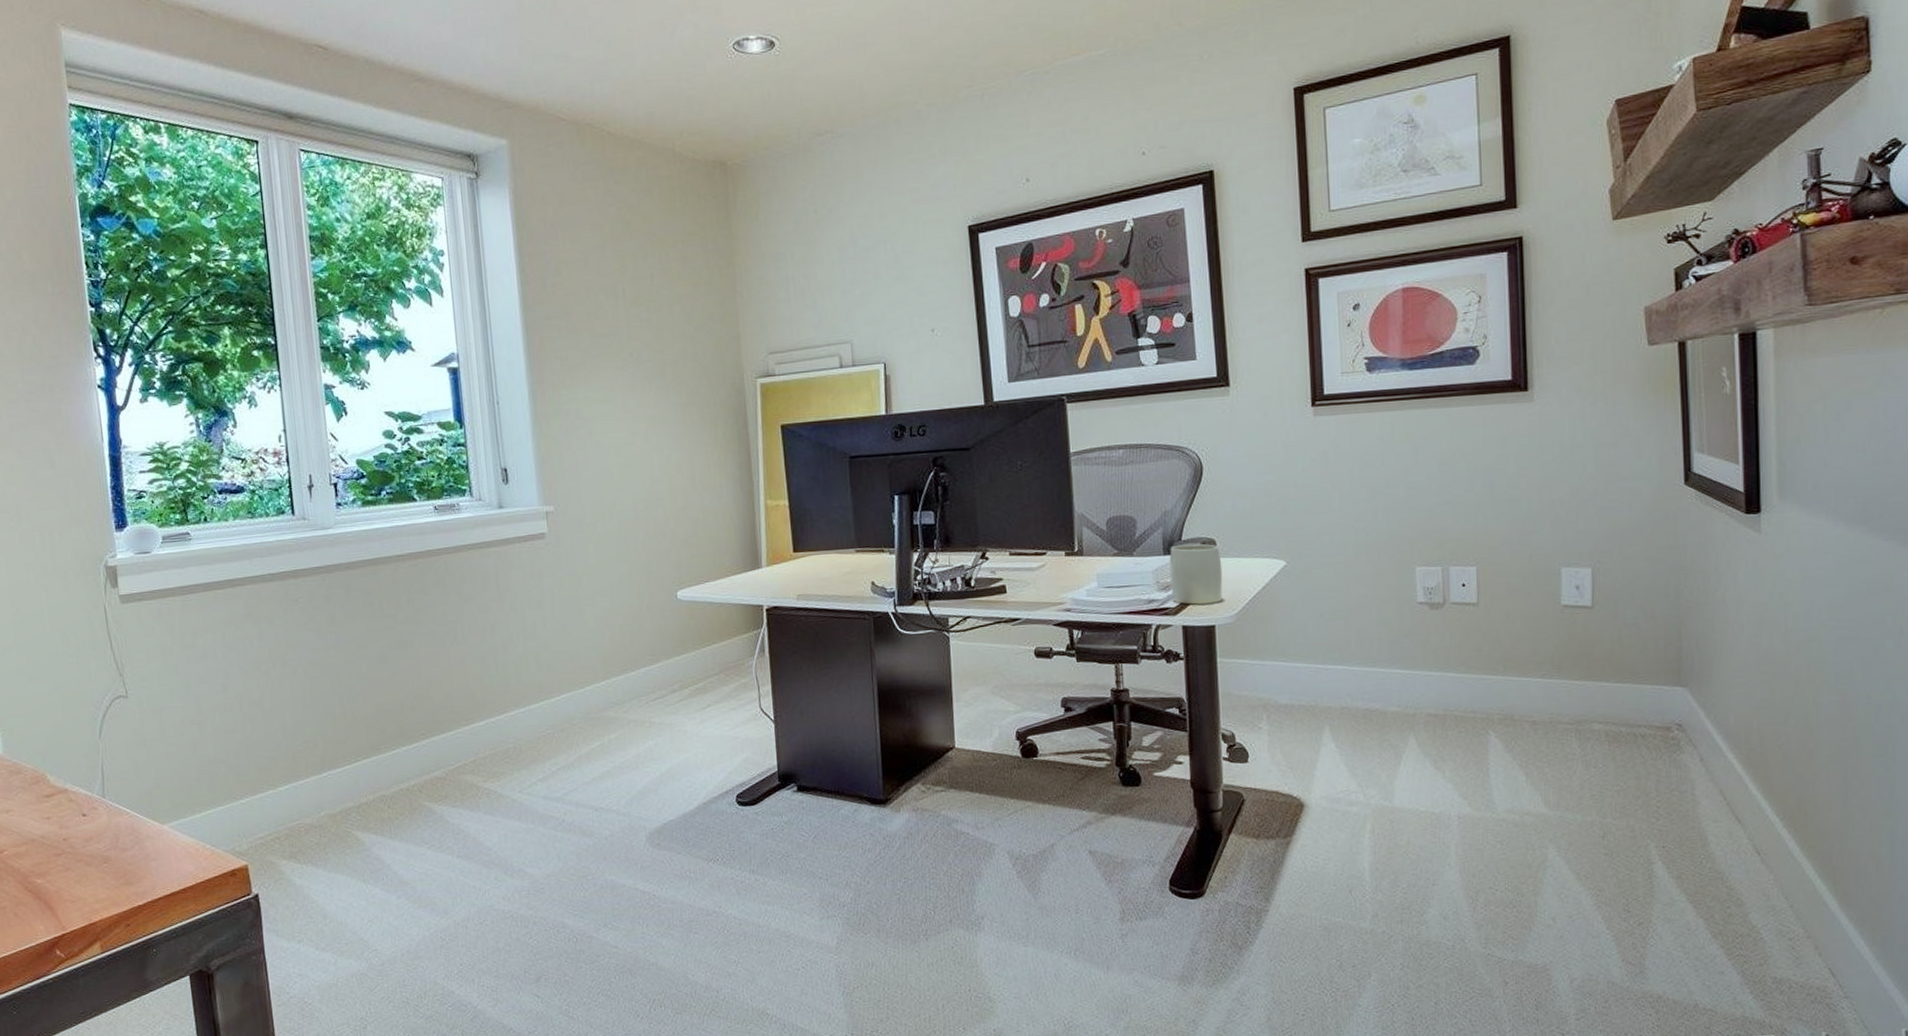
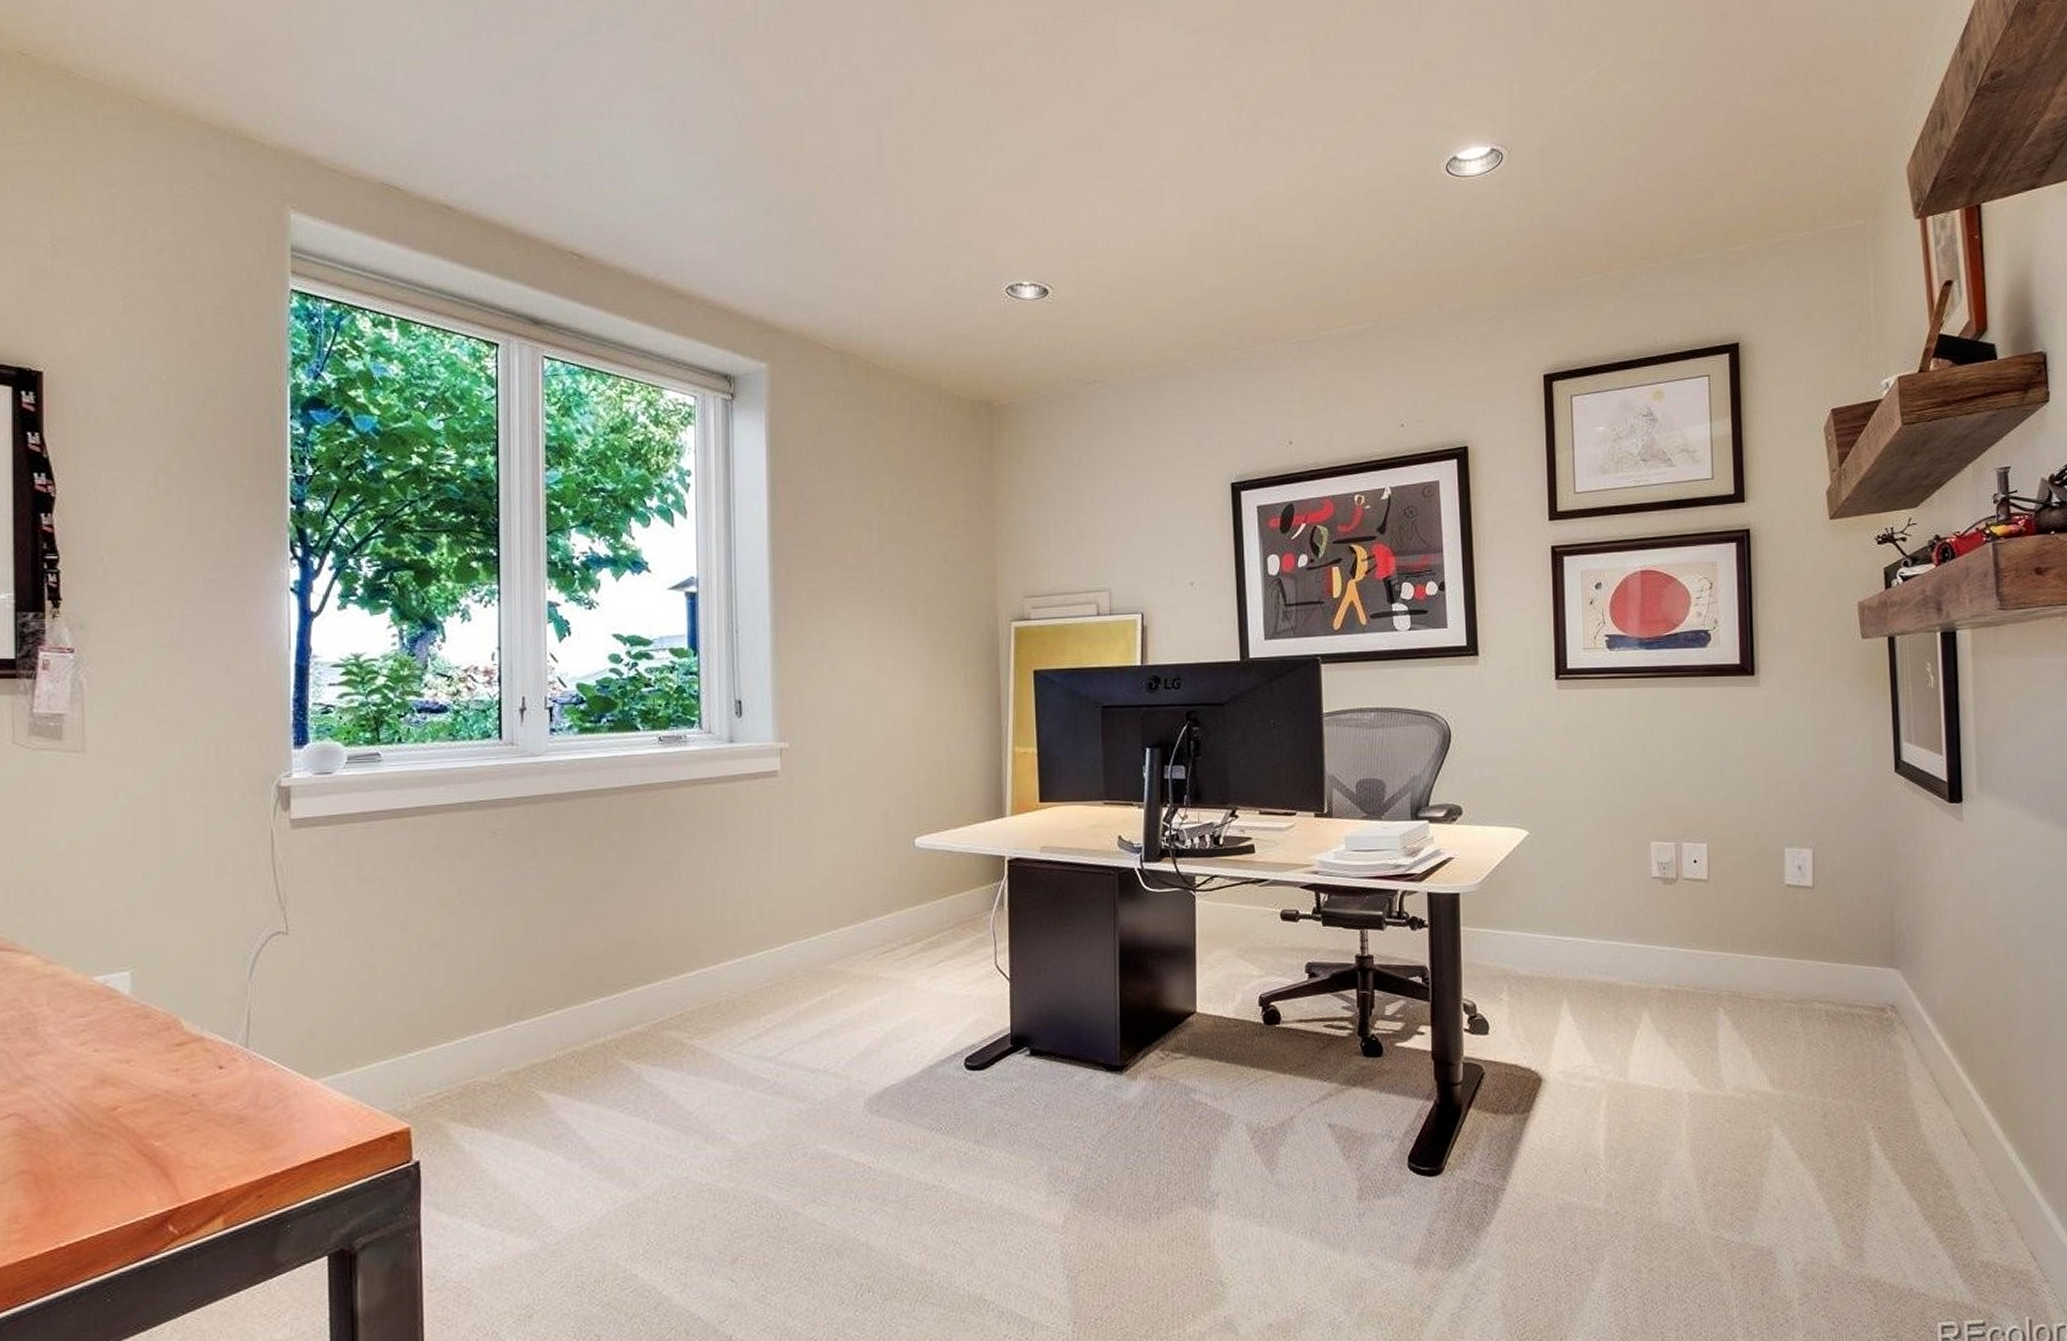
mug: present [1169,543,1223,605] -> none [1416,810,1468,872]

